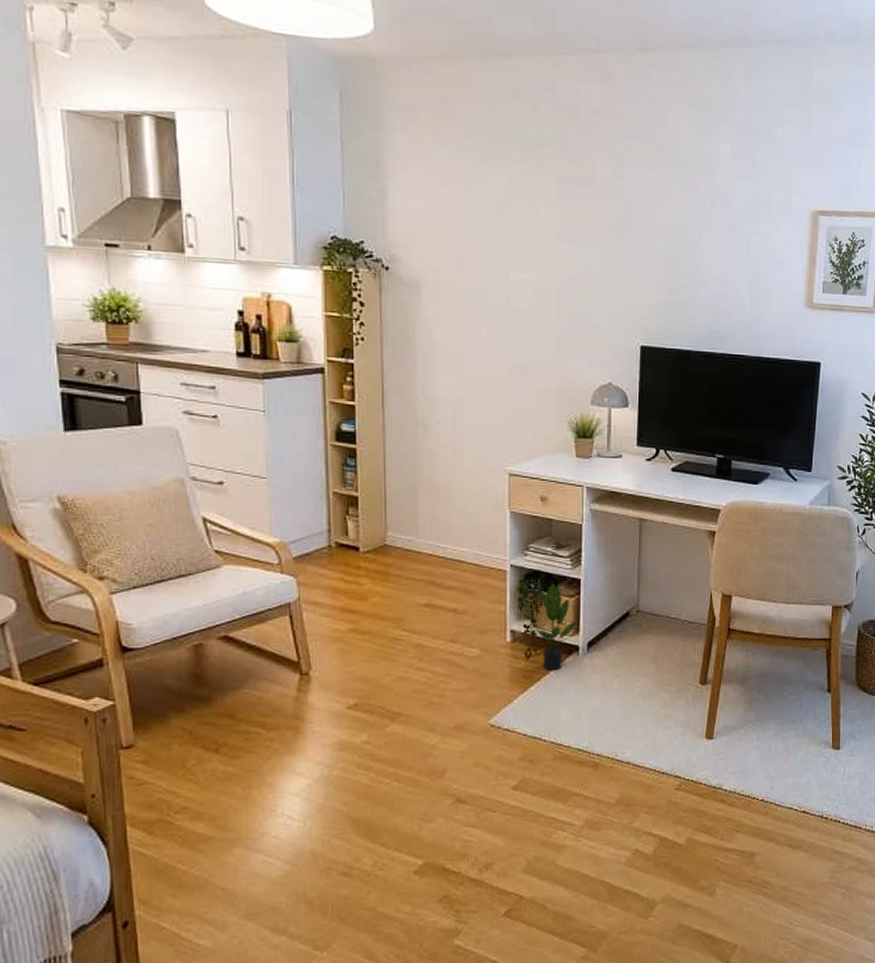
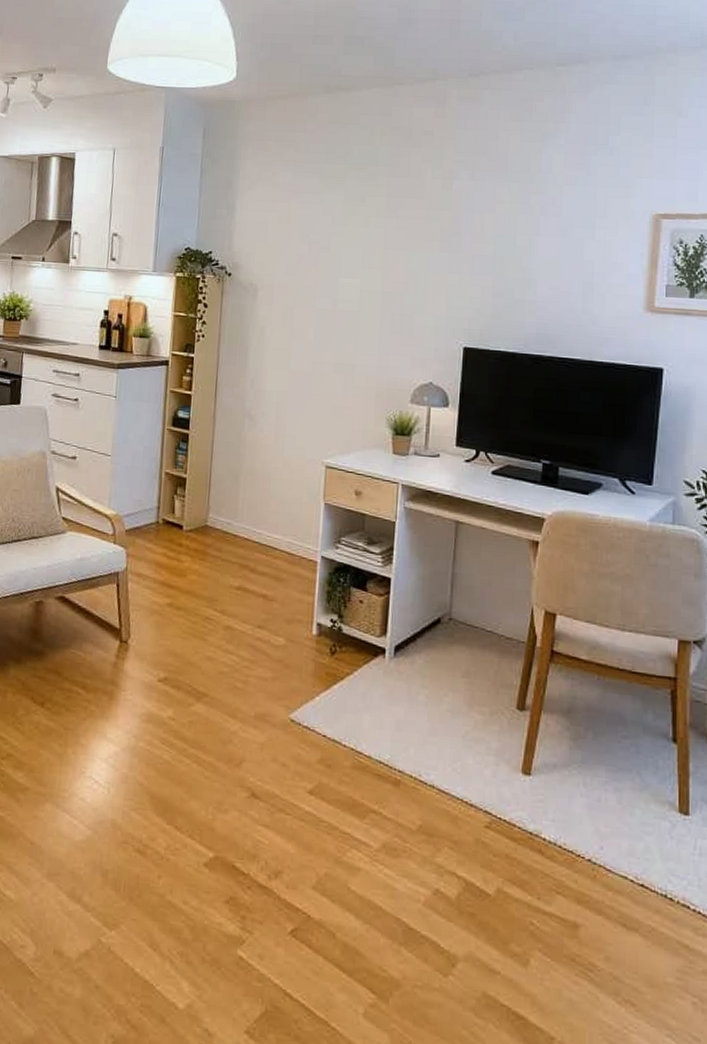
potted plant: present [535,583,578,670] -> none [341,580,386,671]

